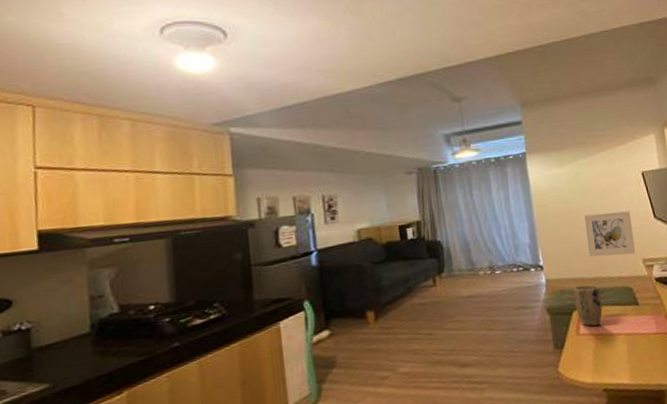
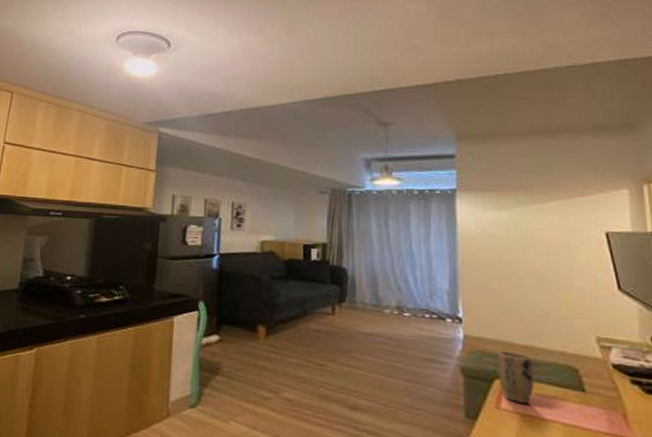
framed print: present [583,211,636,257] -> none [520,270,587,329]

